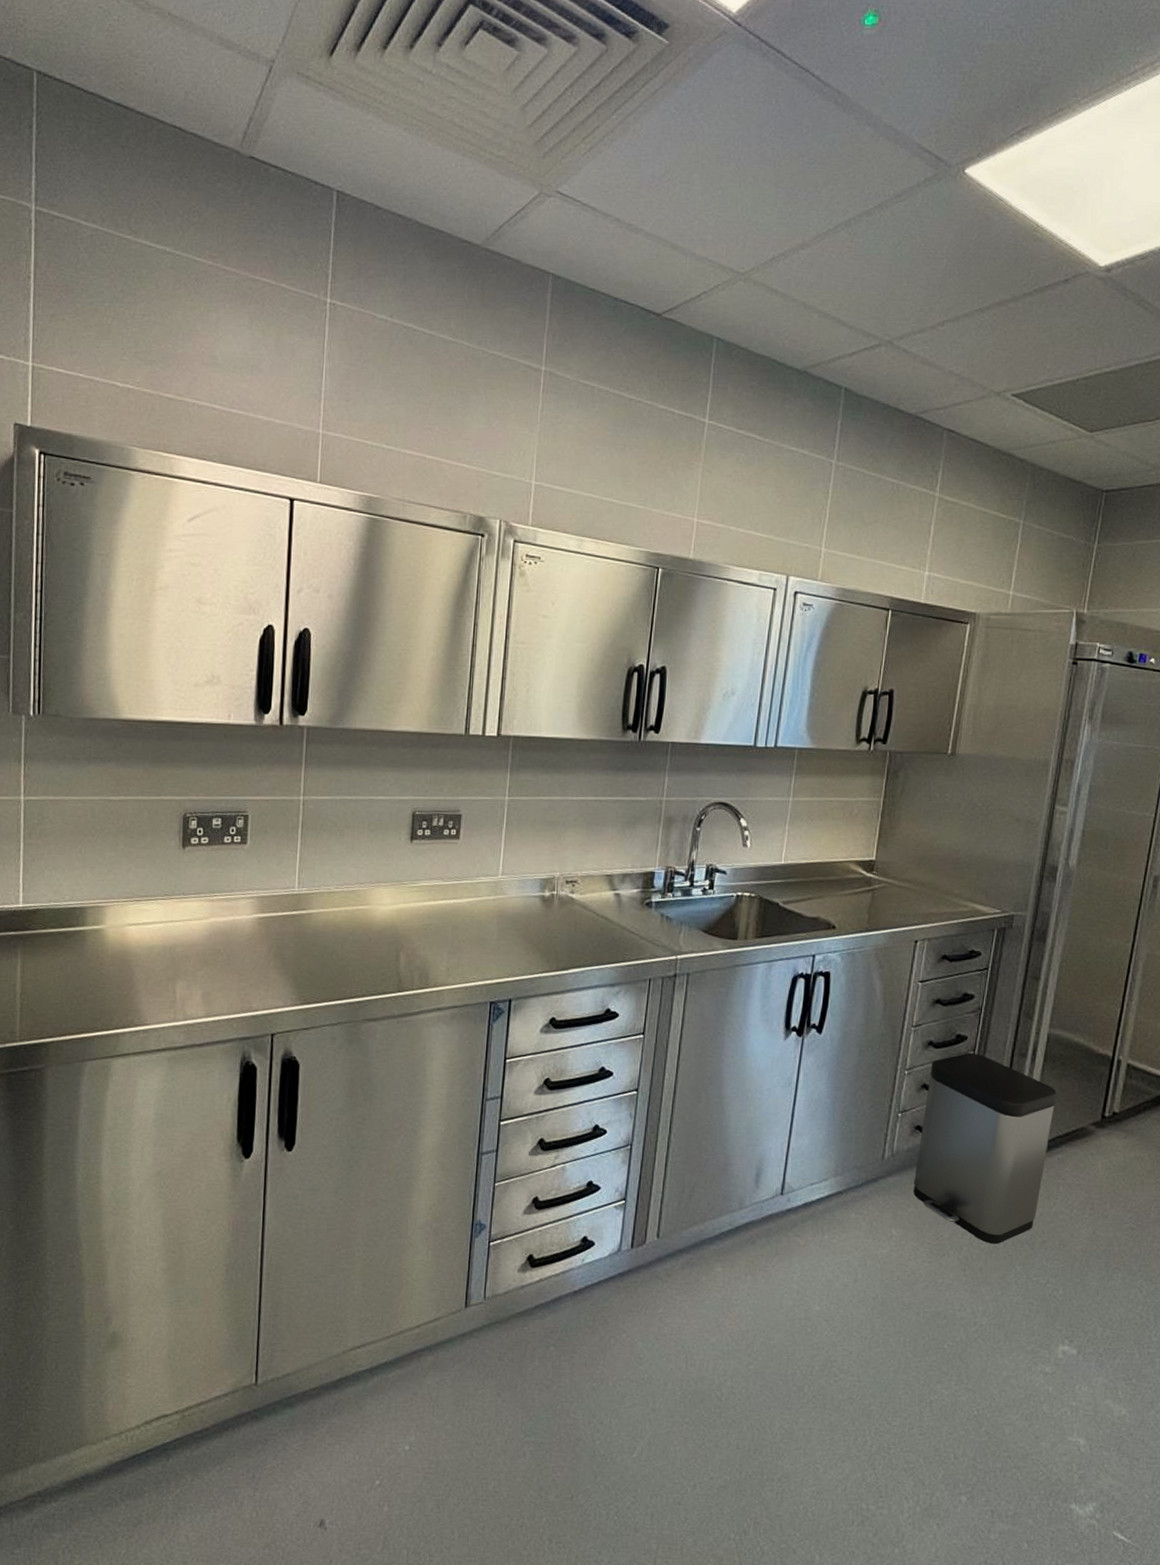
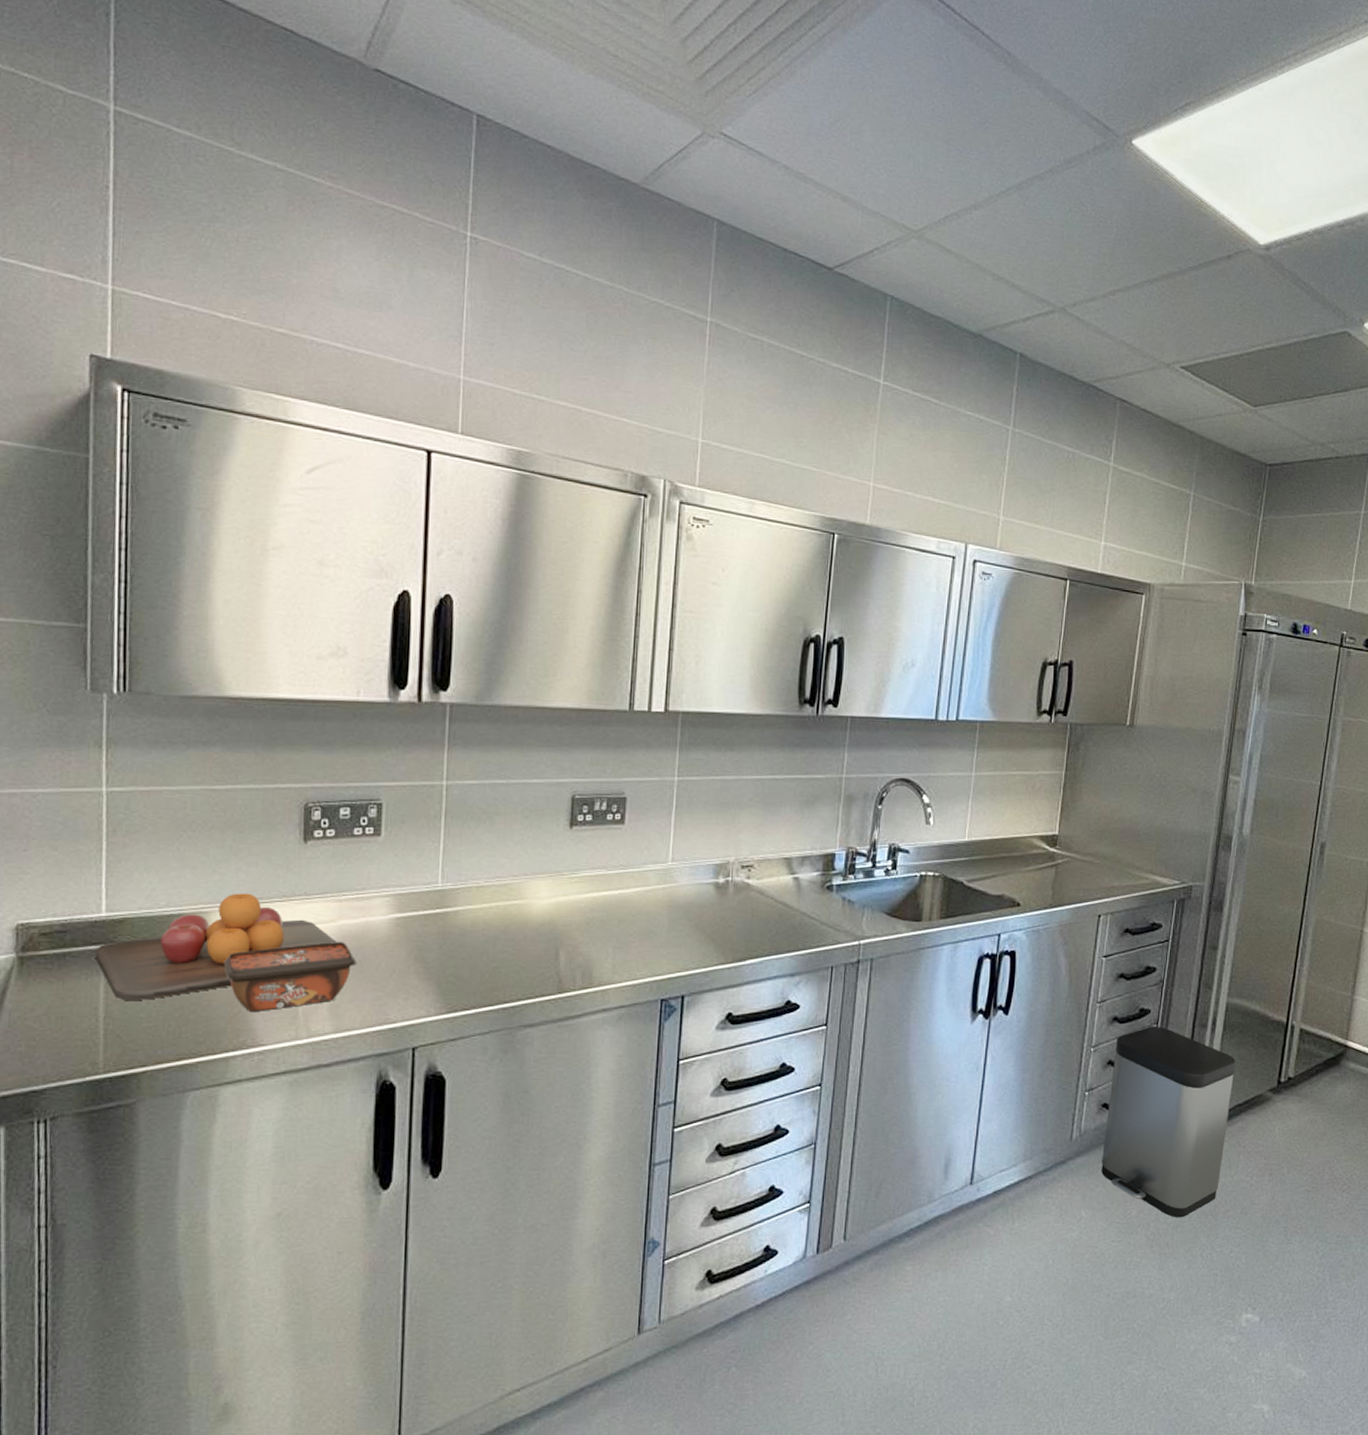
chopping board: none [13,891,208,981] -> present [95,893,336,1001]
food container: none [116,937,226,995] -> present [224,942,358,1011]

